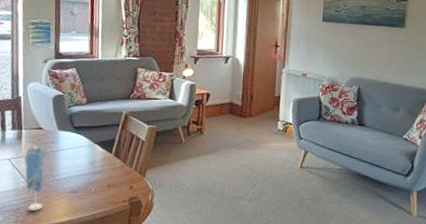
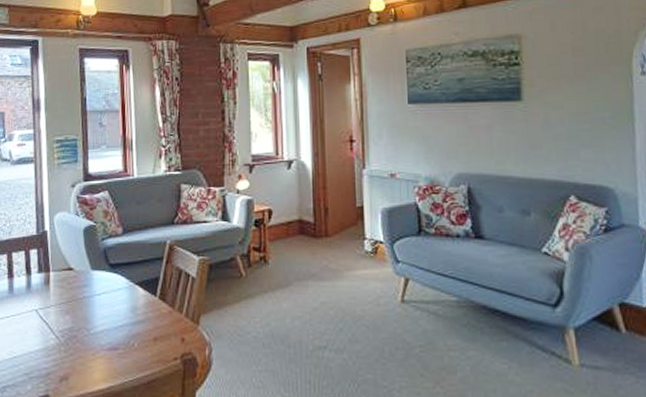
dress: present [25,145,45,211] -> none [54,291,77,375]

